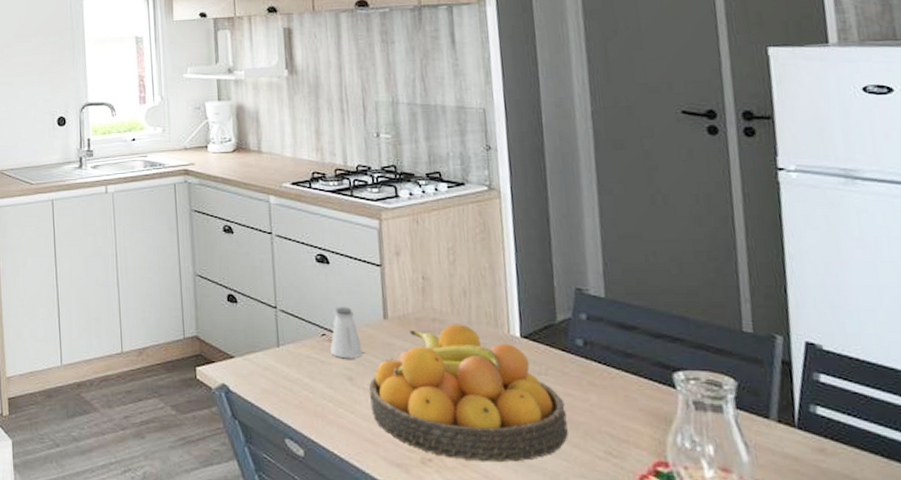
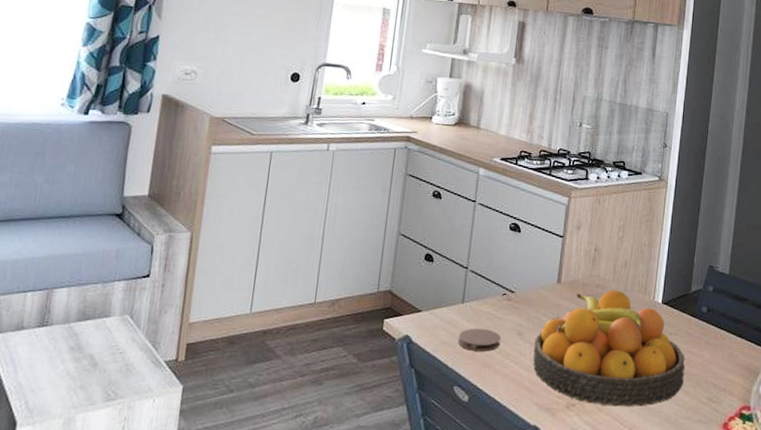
coaster: none [280,373,329,400] -> present [458,328,502,352]
saltshaker: present [330,307,363,359] -> none [508,270,535,317]

